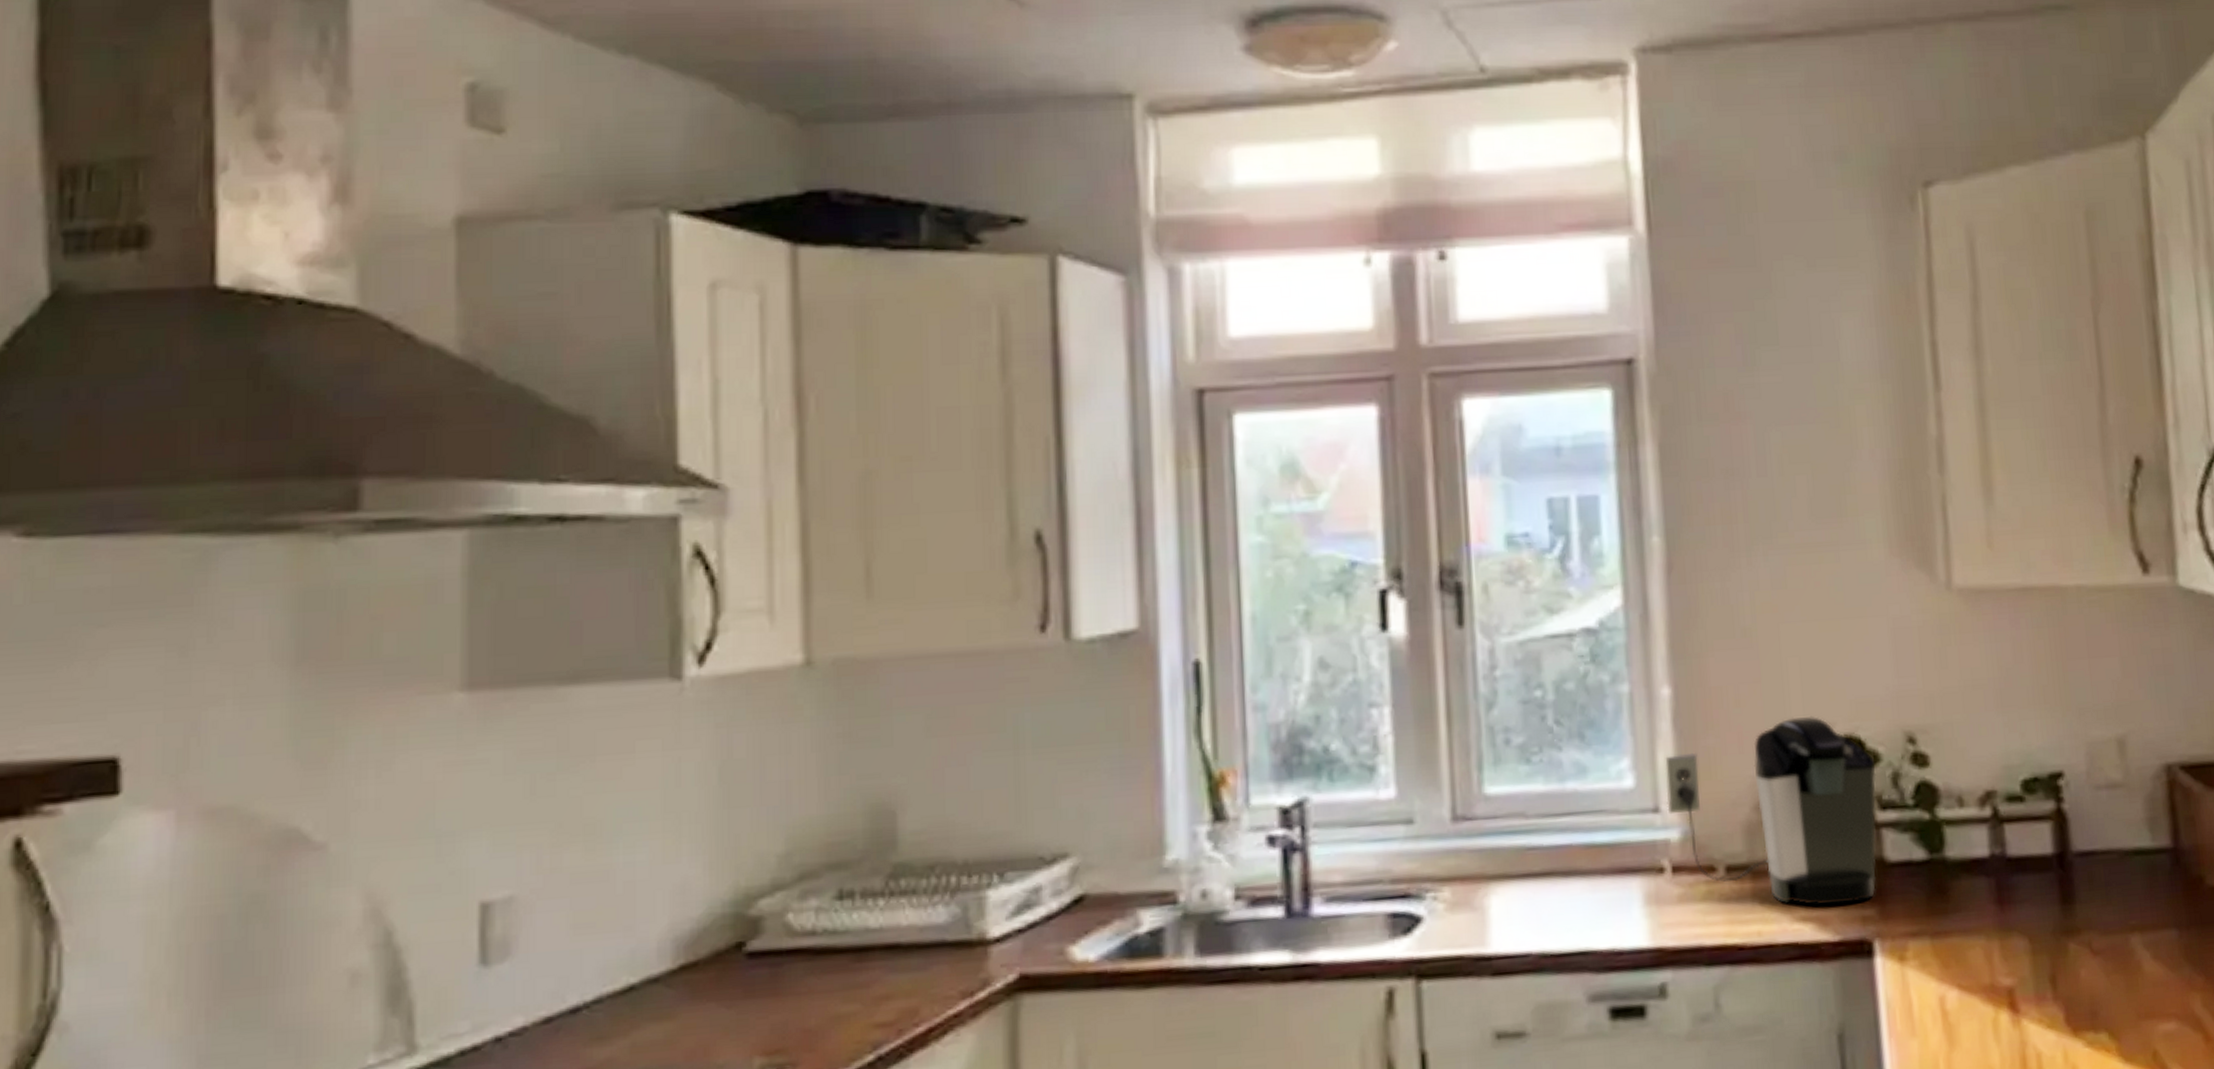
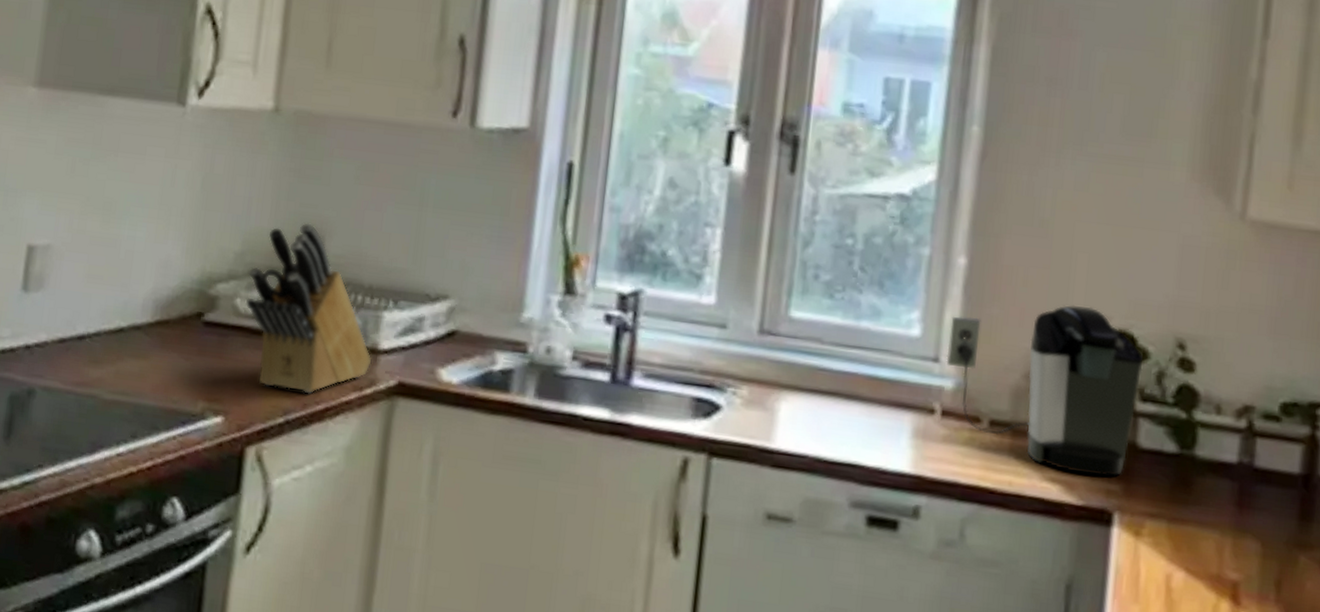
knife block: none [800,798,981,1019] -> present [245,222,372,394]

